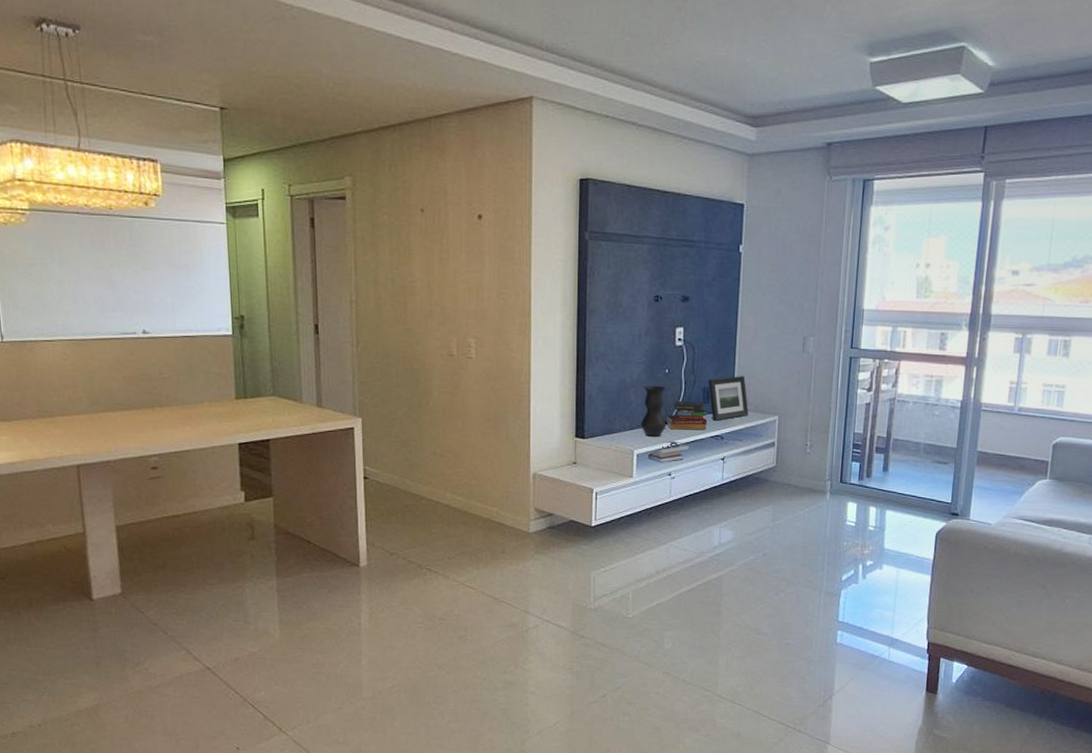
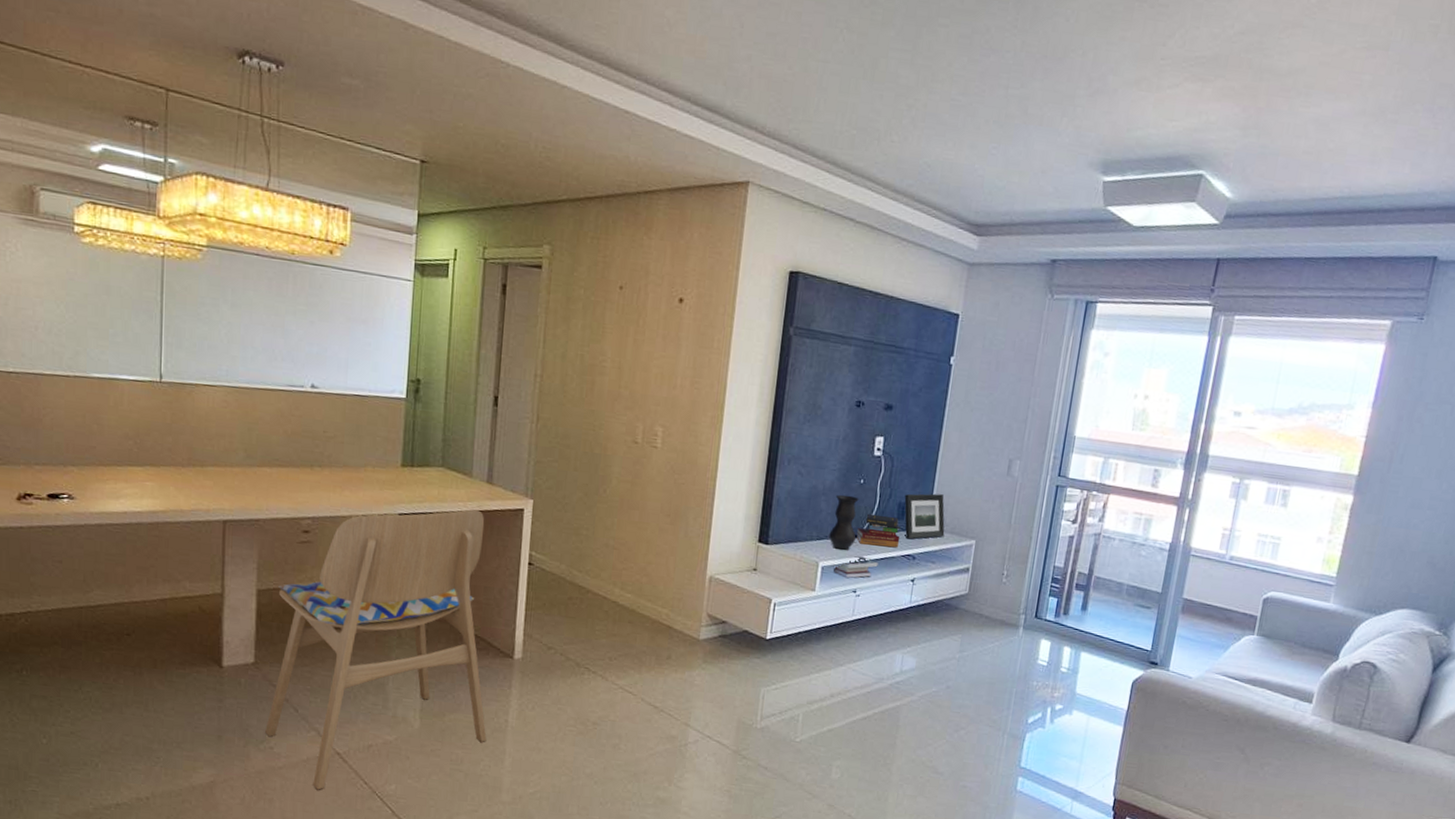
dining chair: none [135,433,343,703] -> present [265,509,487,790]

